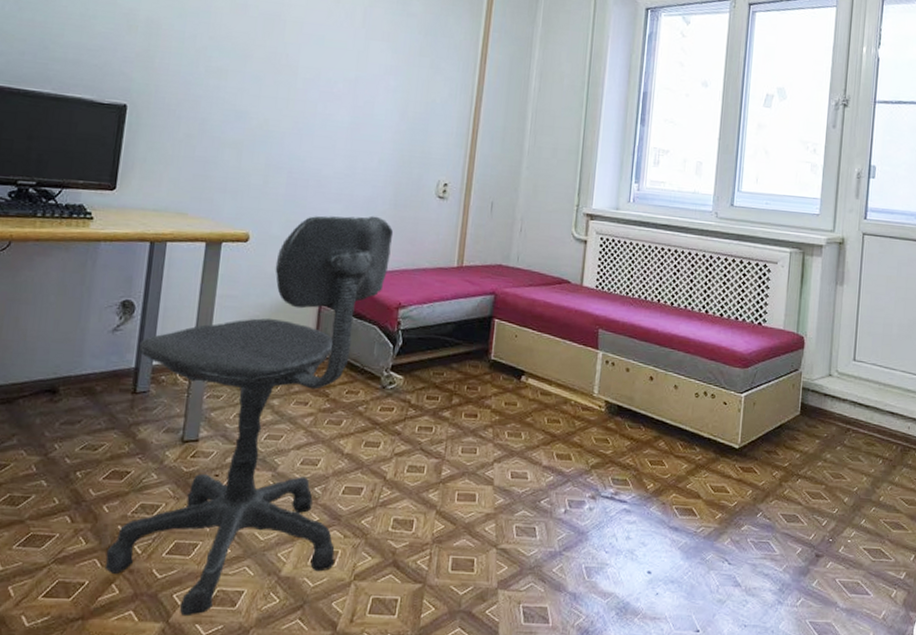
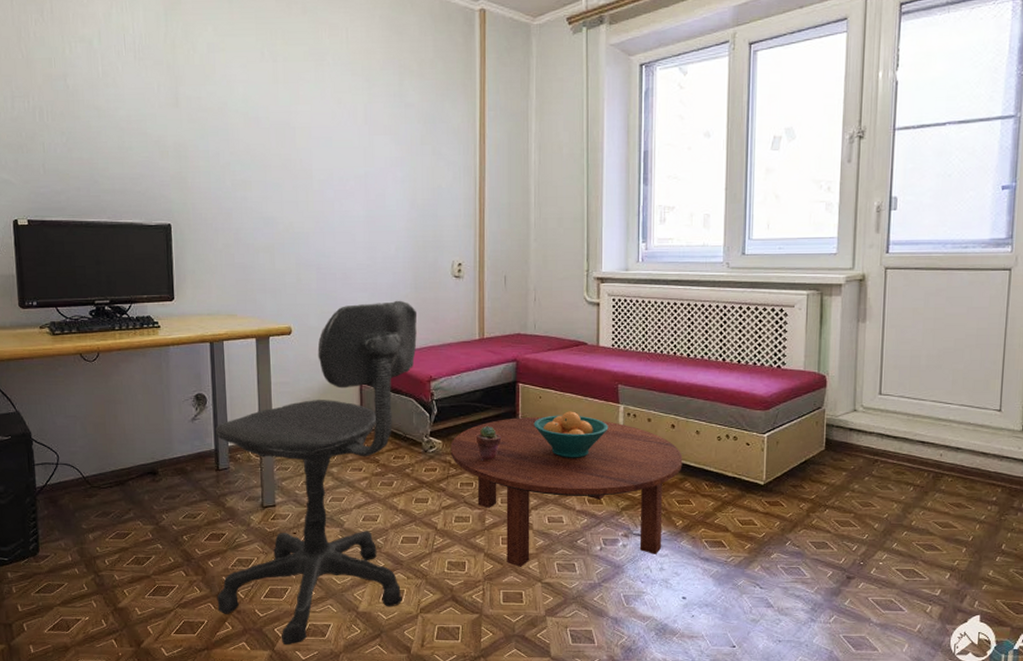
coffee table: none [411,356,659,529] -> present [450,416,683,567]
potted succulent: none [441,364,470,403] -> present [475,426,502,461]
fruit bowl: none [506,353,585,407] -> present [533,411,609,458]

